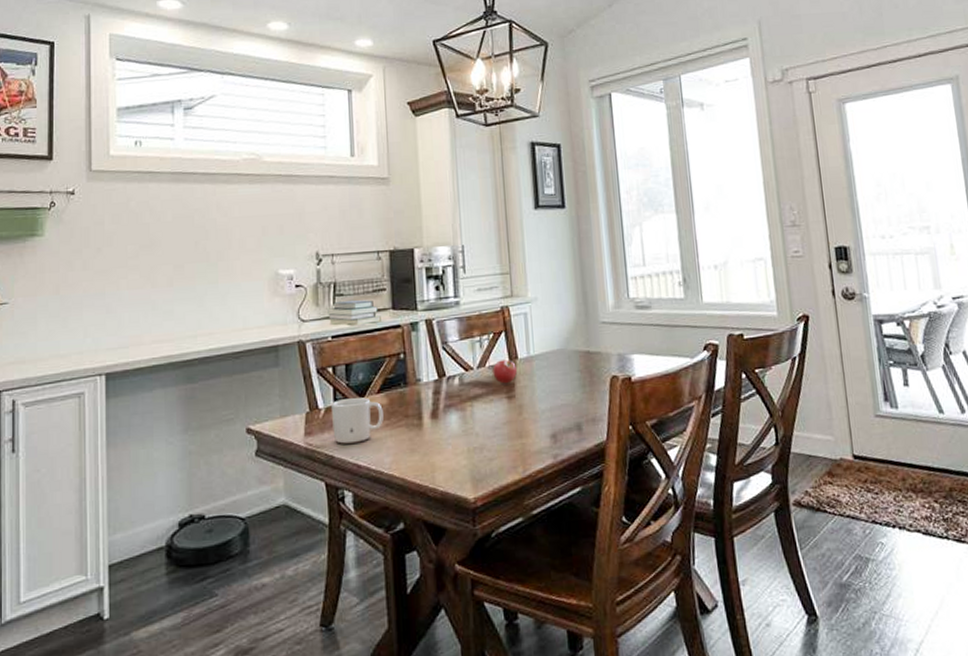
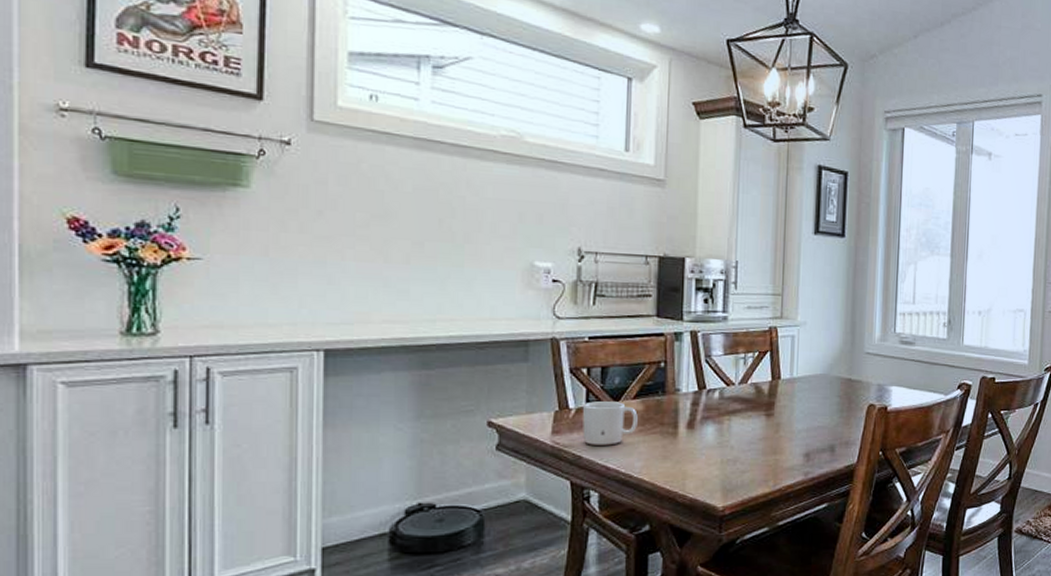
books: present [326,299,381,326] -> none [585,302,644,330]
fruit: present [493,360,517,384] -> none [754,379,778,402]

